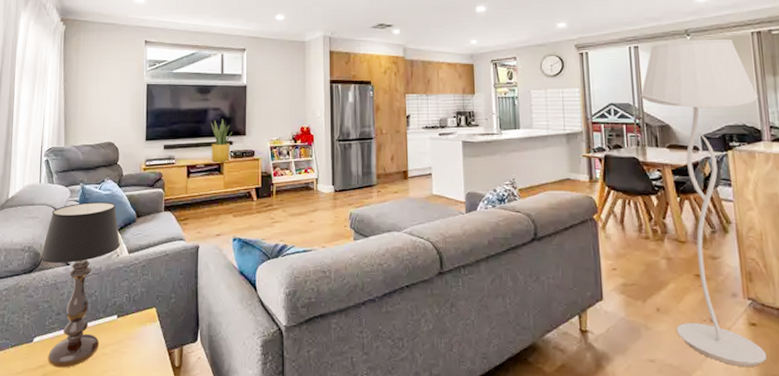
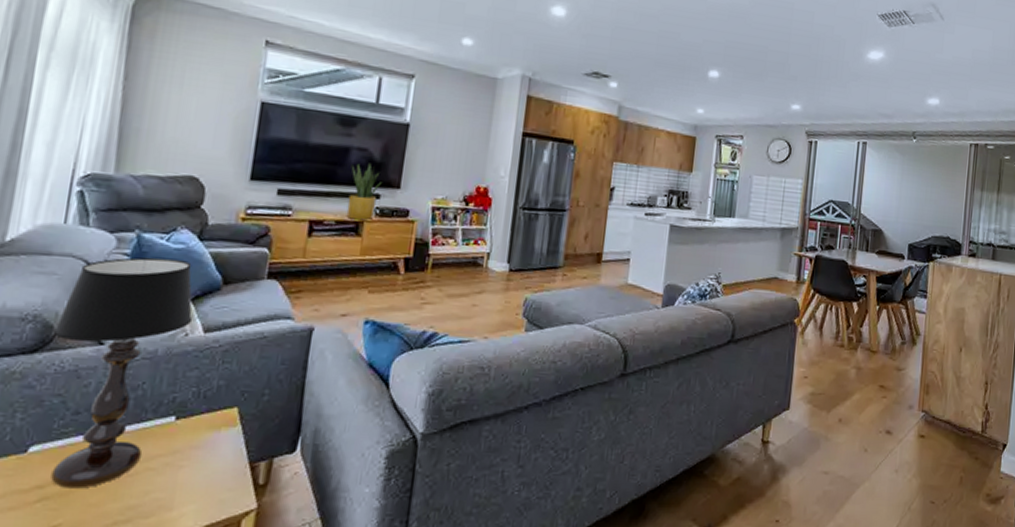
floor lamp: present [641,38,767,368] -> none [854,142,965,479]

